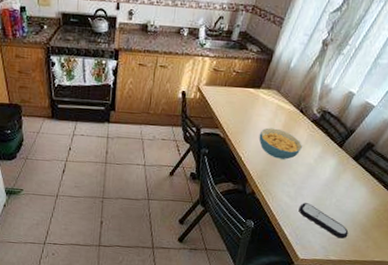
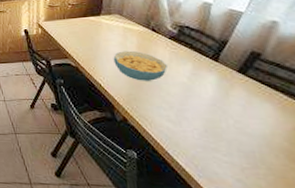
remote control: present [299,203,349,239] -> none [187,127,270,169]

